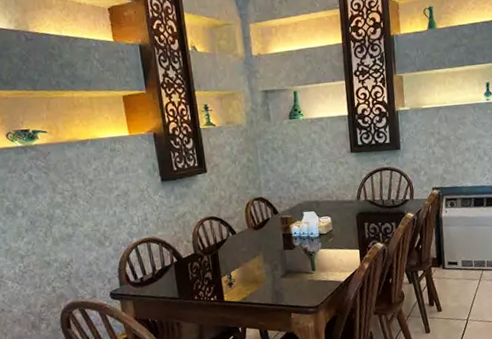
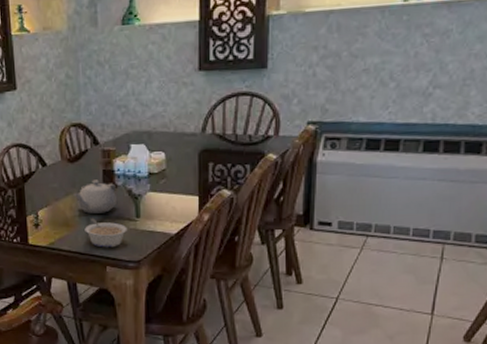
teapot: none [260,242,296,271] -> present [73,179,116,214]
legume: none [271,273,306,298] -> present [84,217,127,248]

